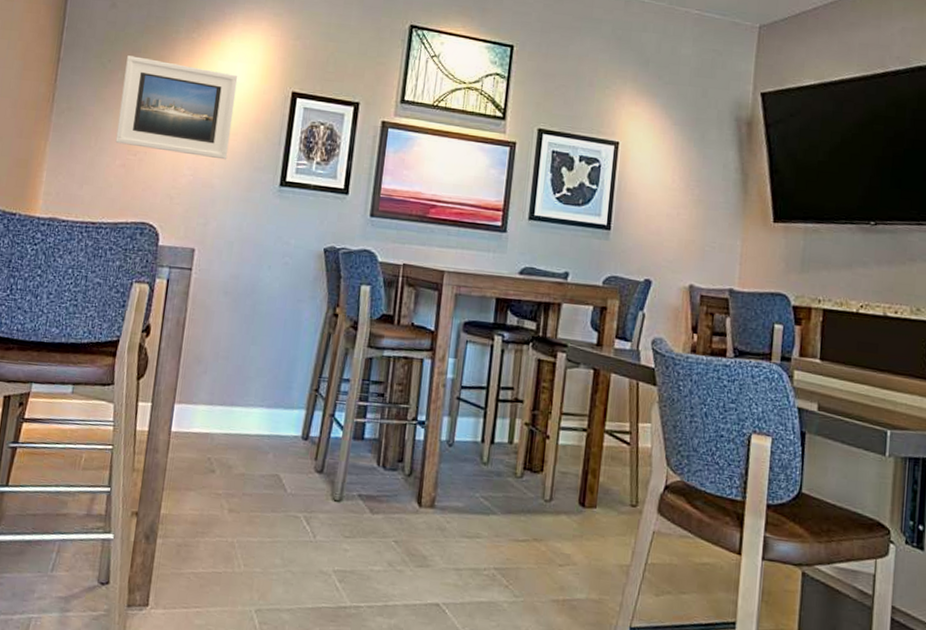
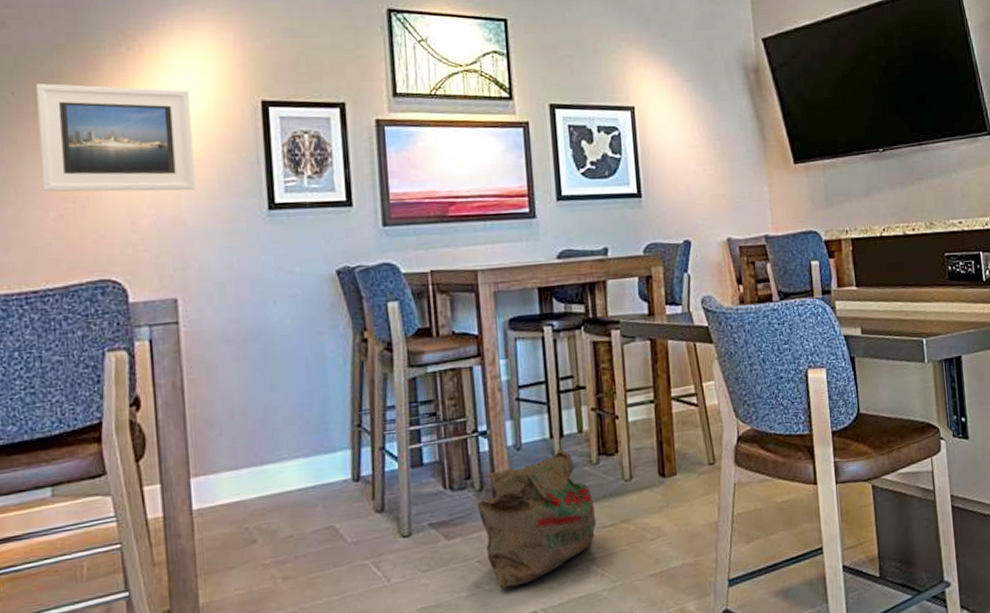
bag: none [404,453,511,575] -> present [478,448,597,590]

